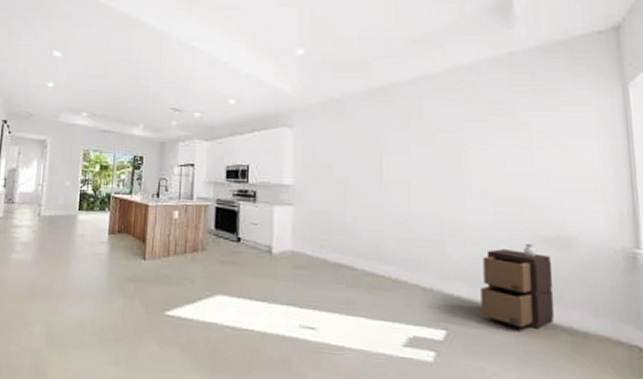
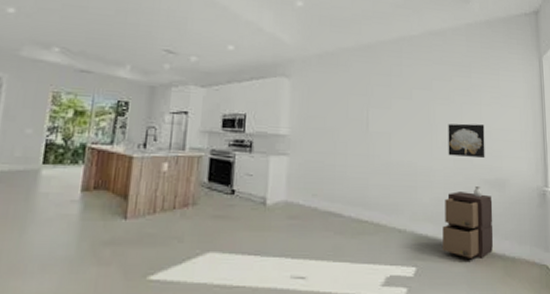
wall art: none [485,170,540,212] -> present [448,123,485,159]

